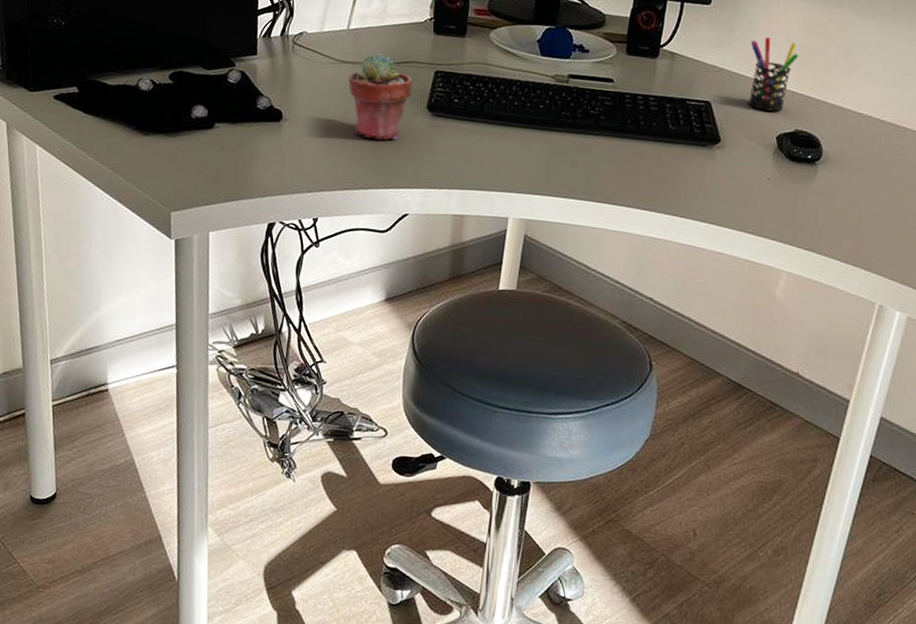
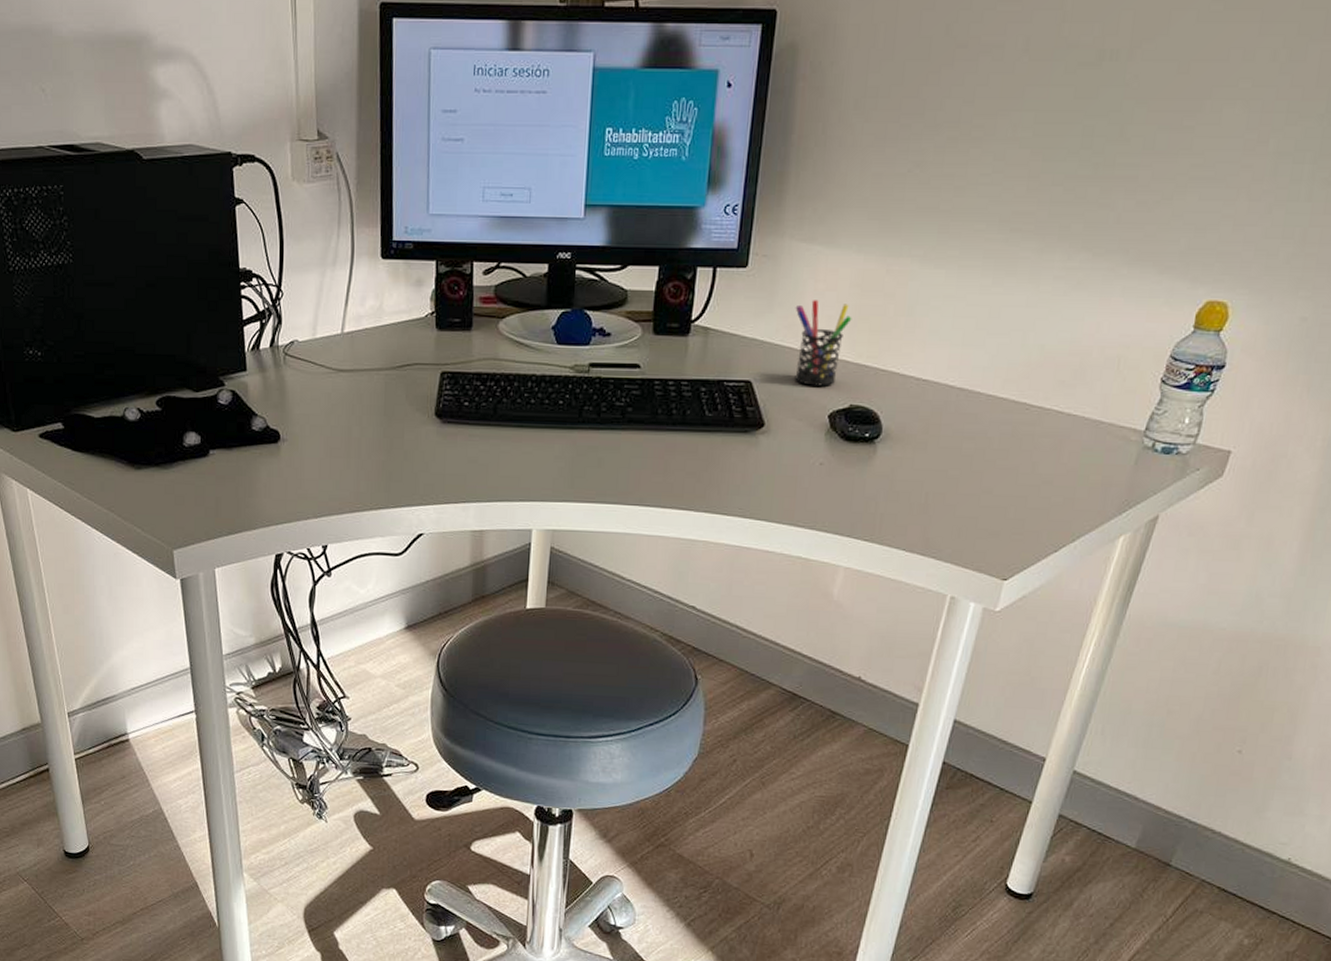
potted succulent: present [348,53,413,140] -> none [347,358,418,455]

